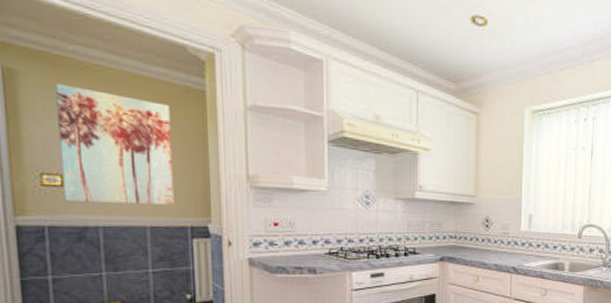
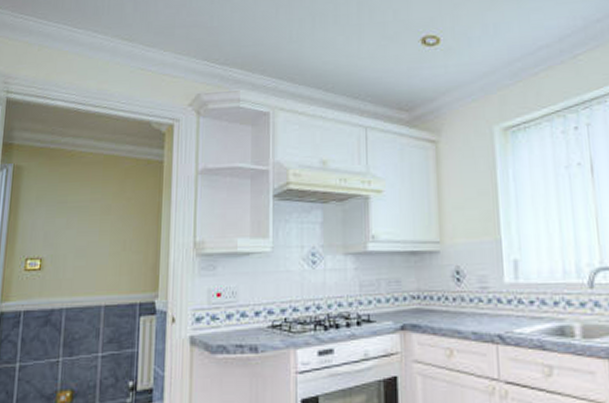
wall art: present [55,84,174,205] -> none [40,173,133,284]

